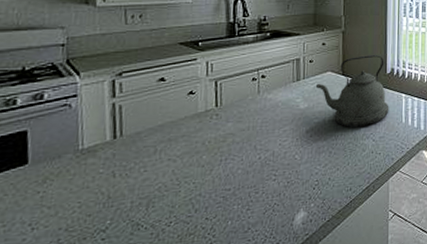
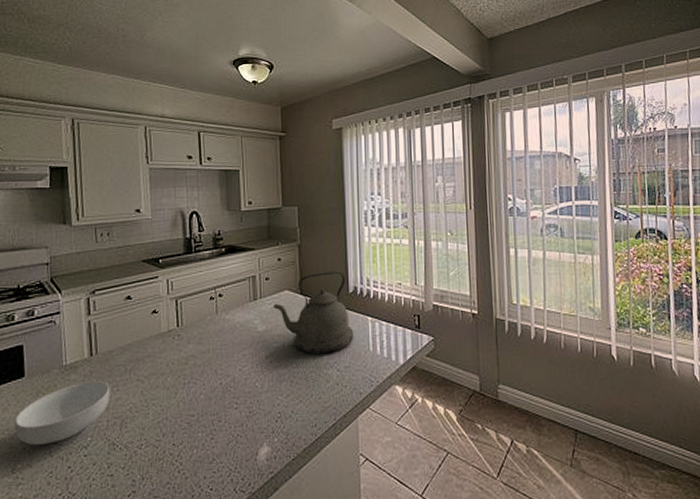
cereal bowl: none [11,162,136,235] -> present [14,380,110,446]

